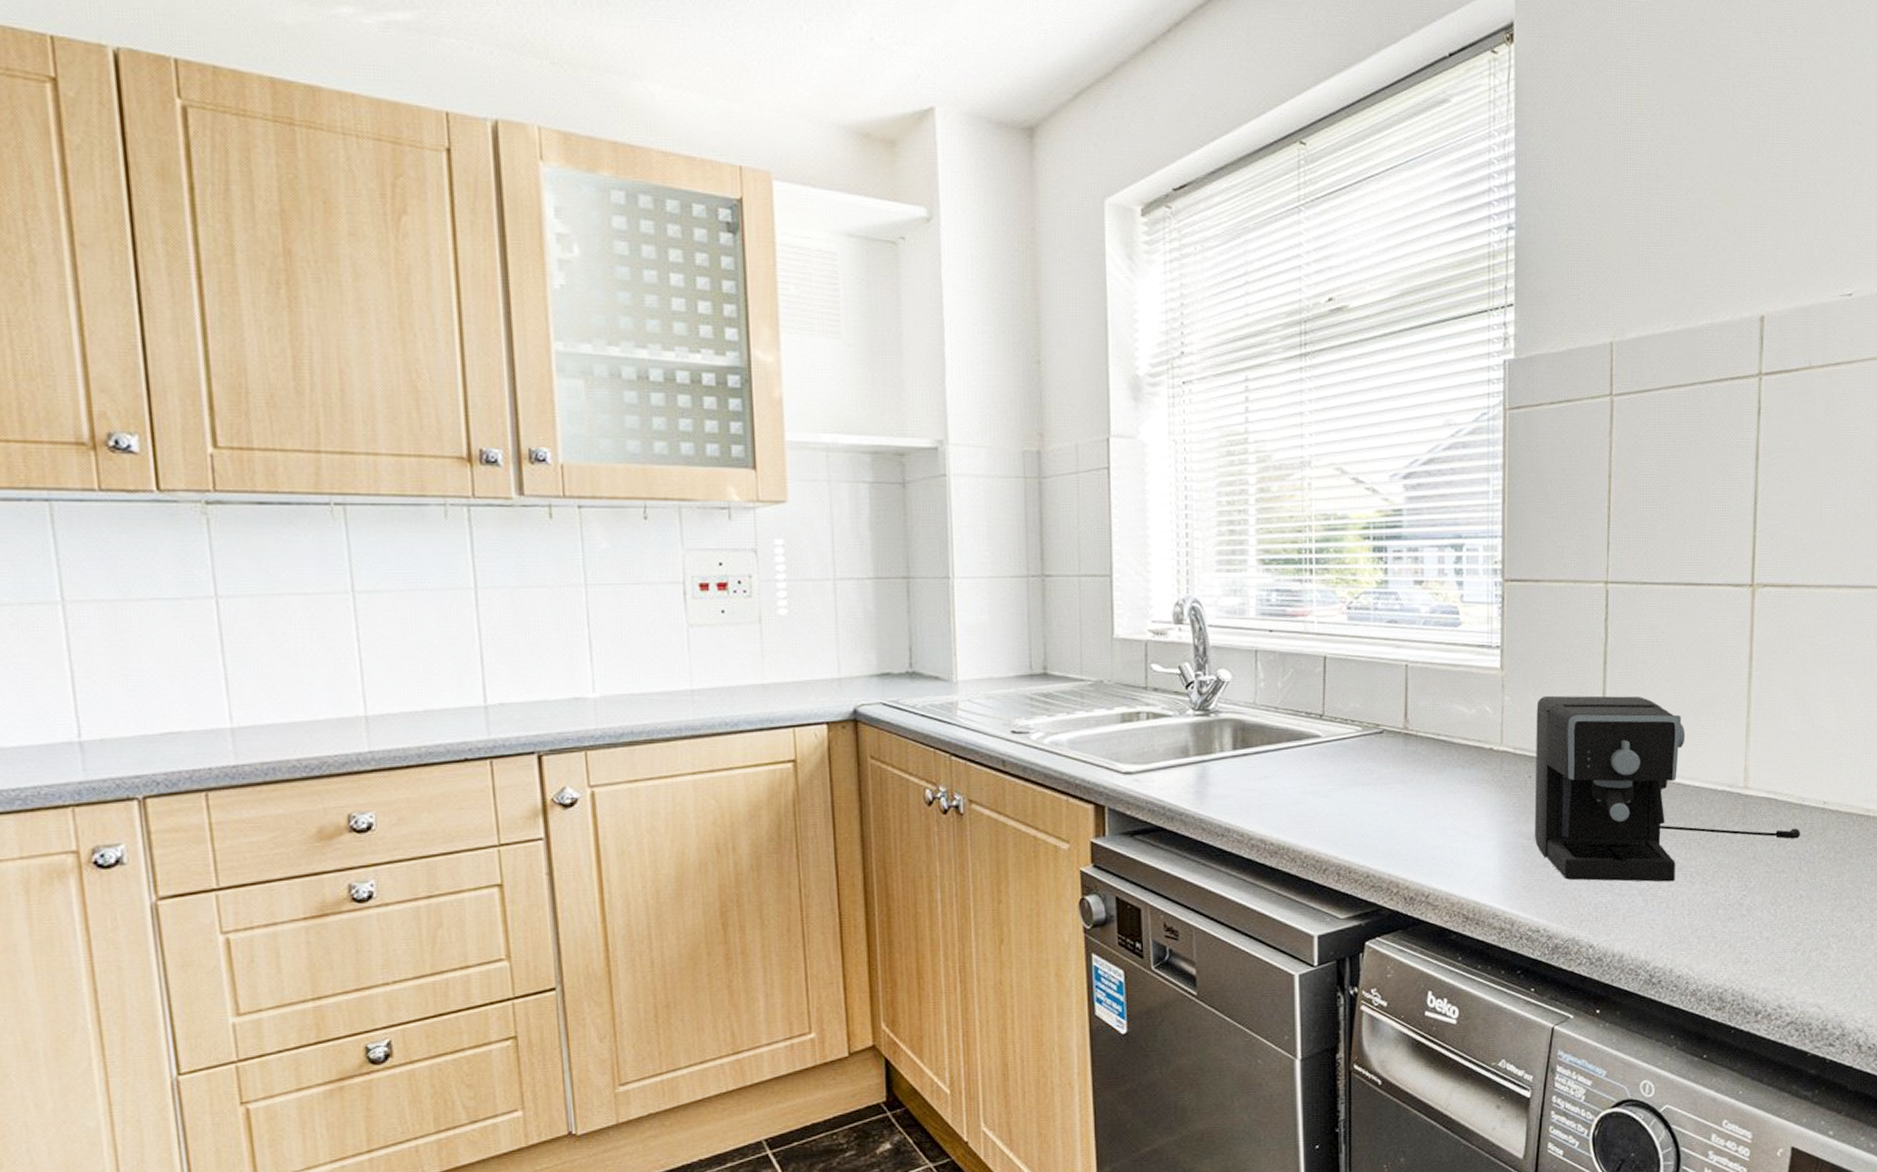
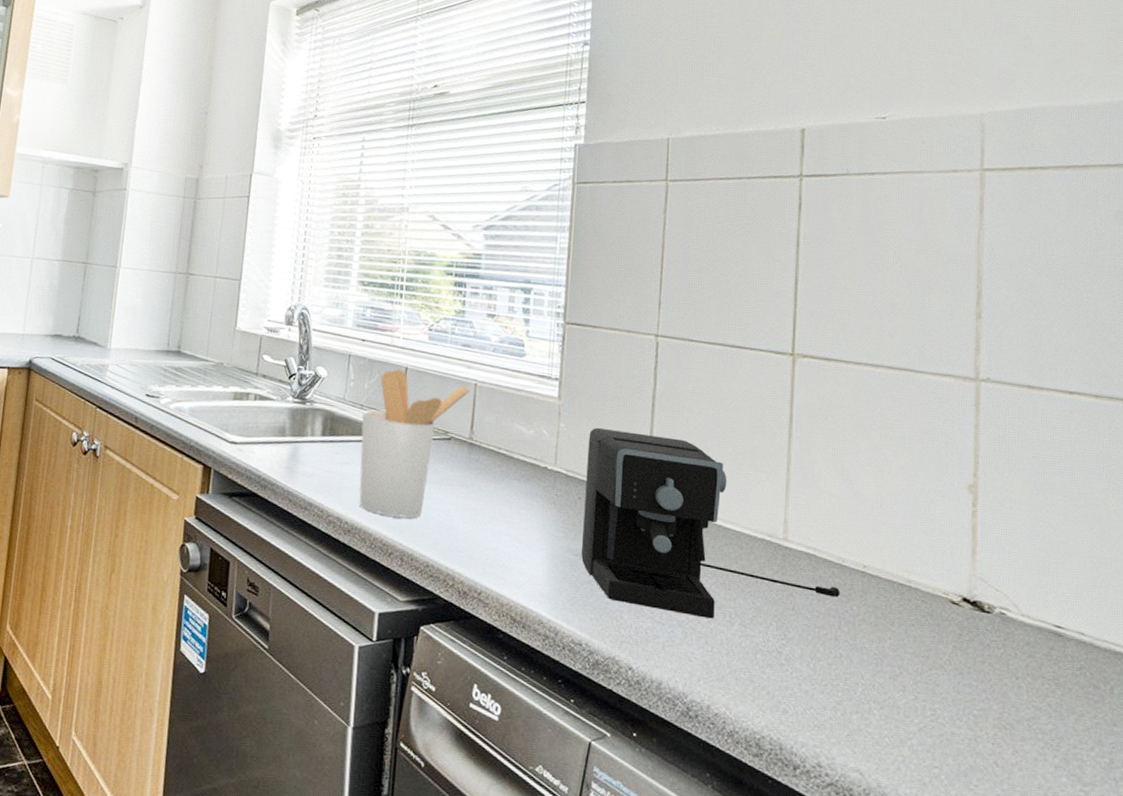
utensil holder: none [1277,659,1401,830] -> present [359,369,471,518]

